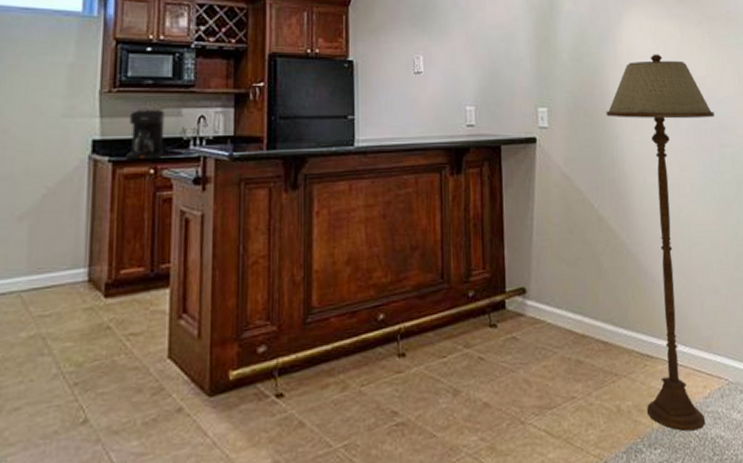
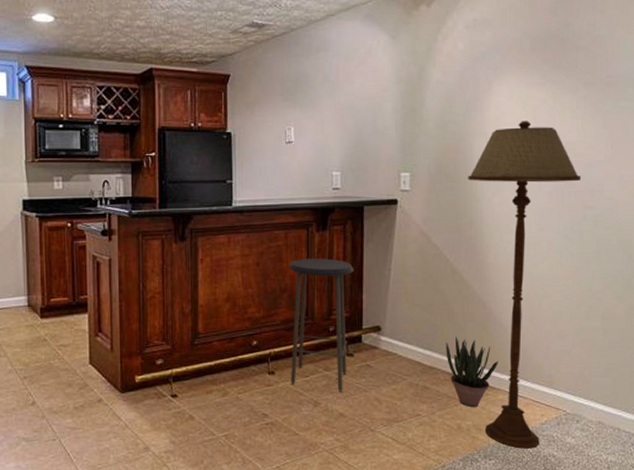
coffee maker: present [126,110,165,161] -> none [49,176,77,216]
bar stool: none [420,206,493,376] -> present [289,257,354,393]
potted plant: none [597,296,654,383] -> present [446,336,498,407]

